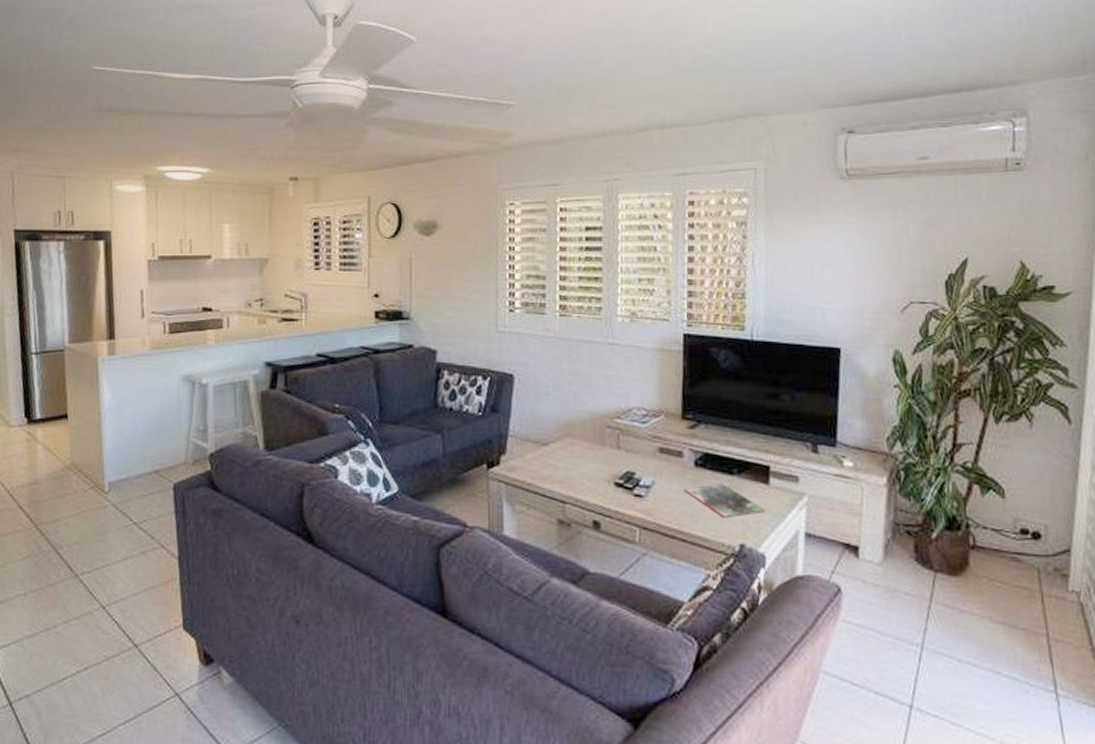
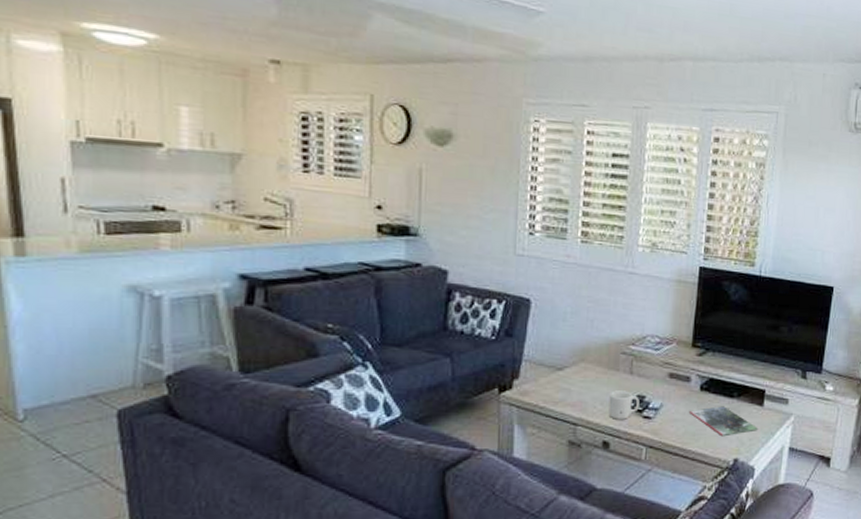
mug: none [597,466,629,498] -> present [608,390,640,419]

